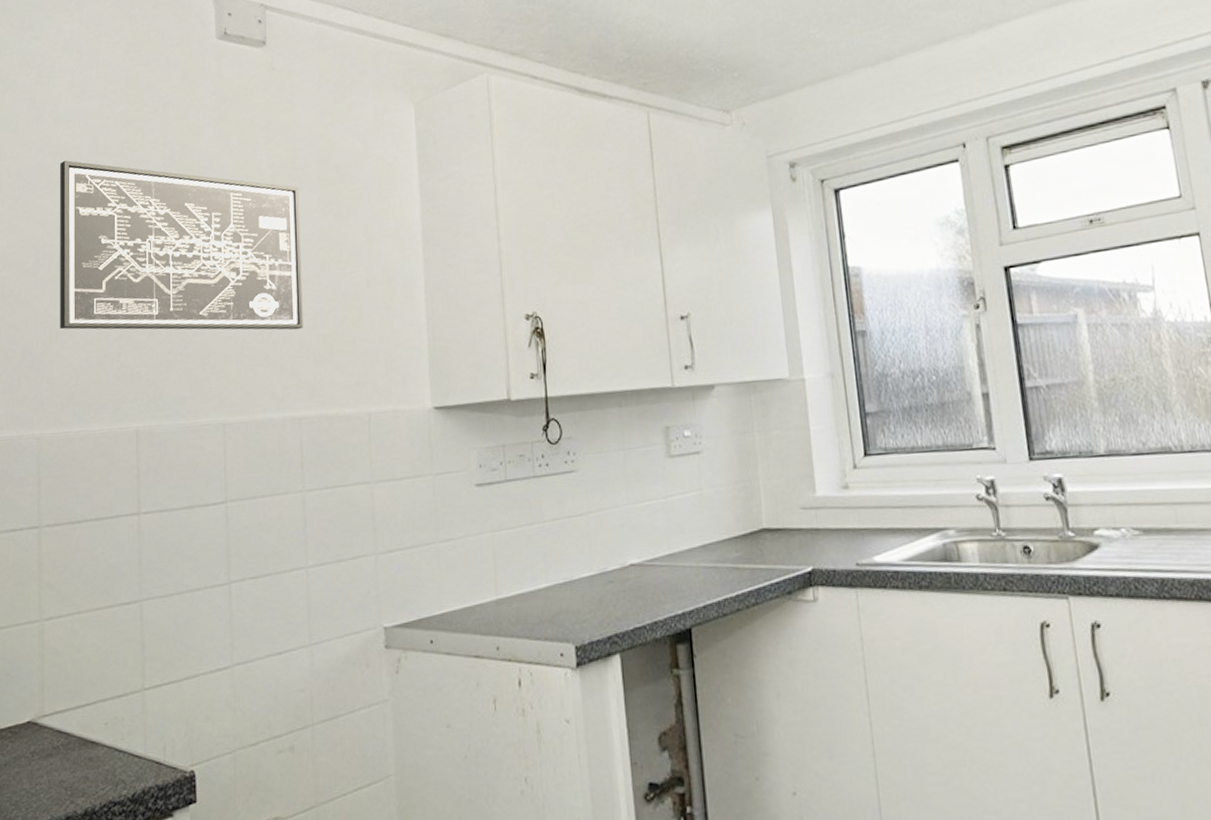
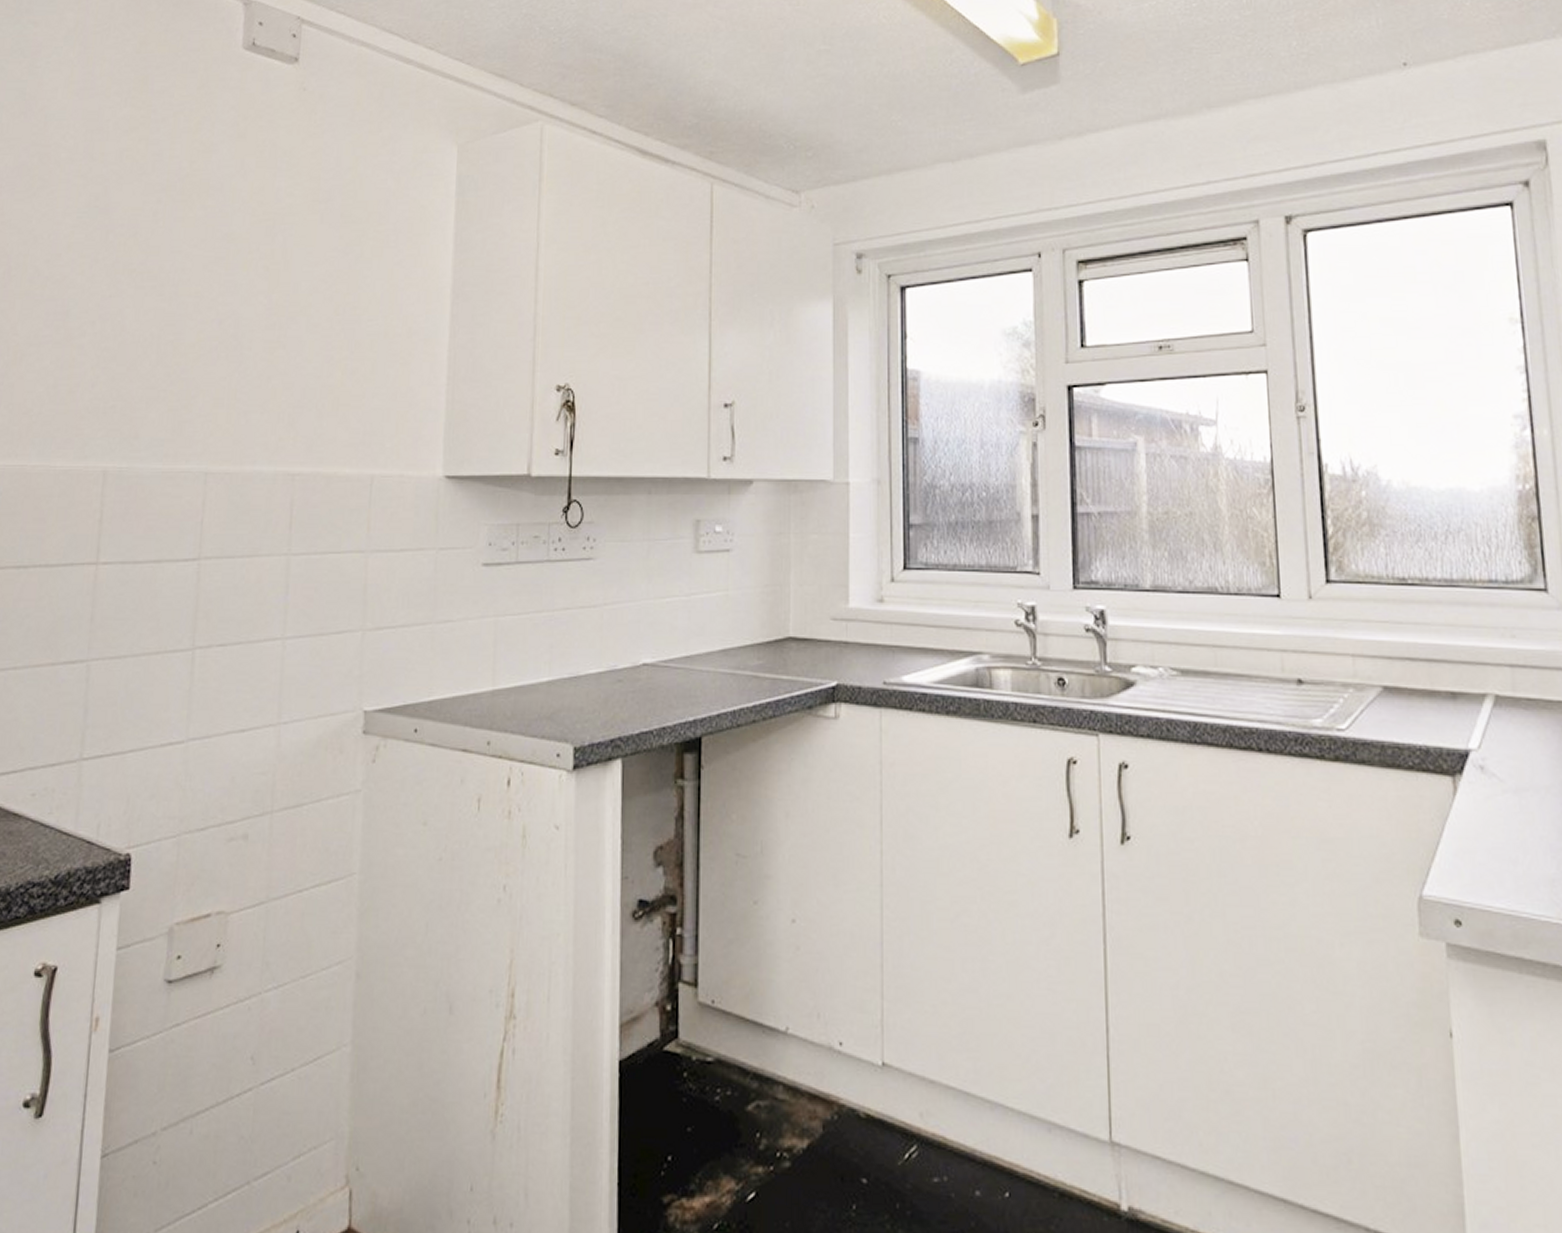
wall art: present [60,160,303,330] -> none [27,163,319,377]

